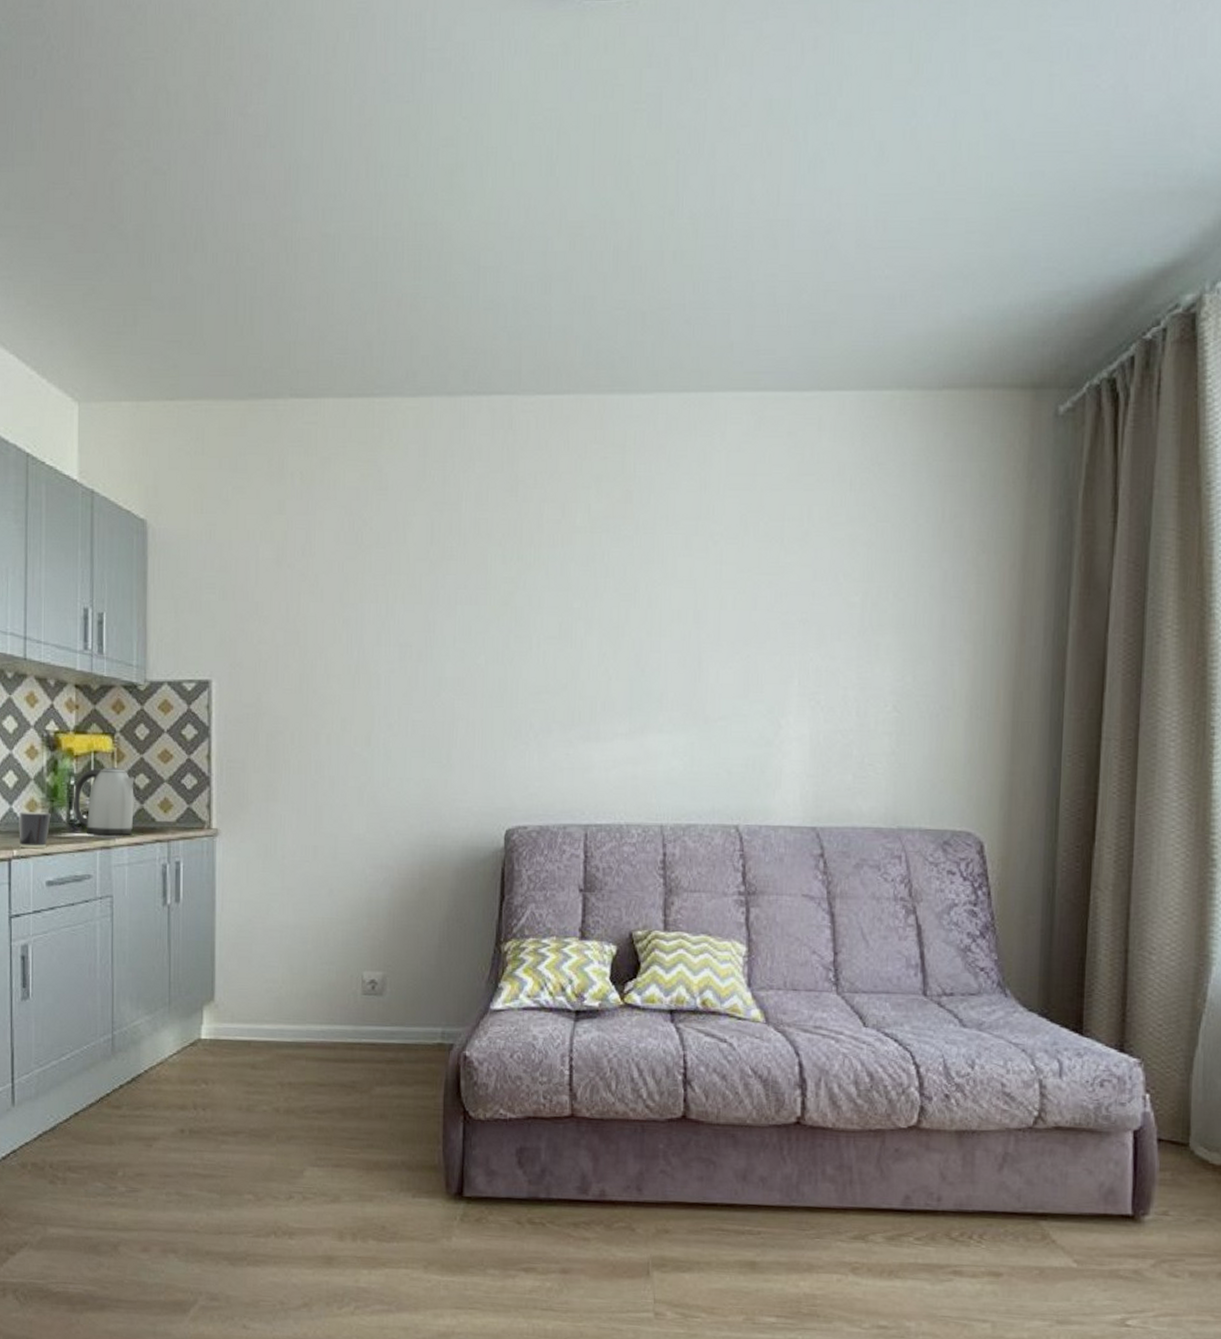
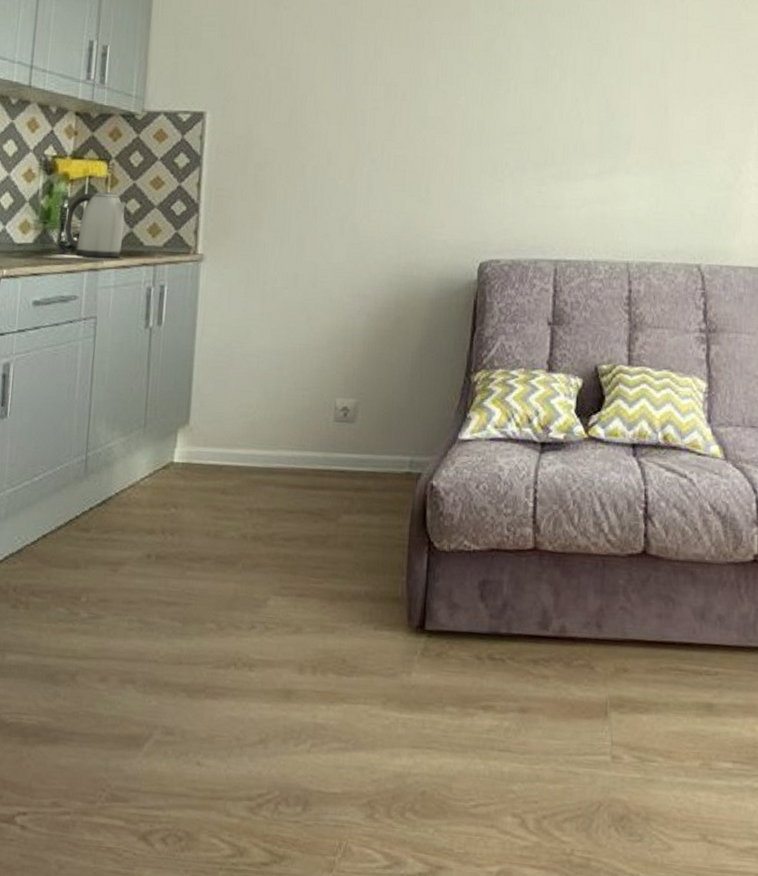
mug: present [19,812,51,848] -> none [10,232,43,269]

